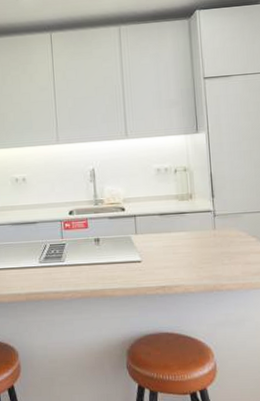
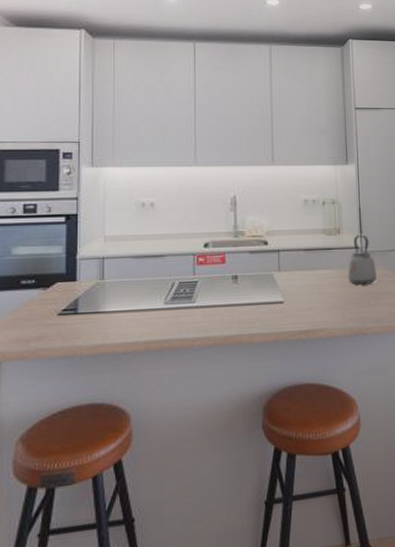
kettle: none [200,199,230,245] -> present [347,234,377,285]

